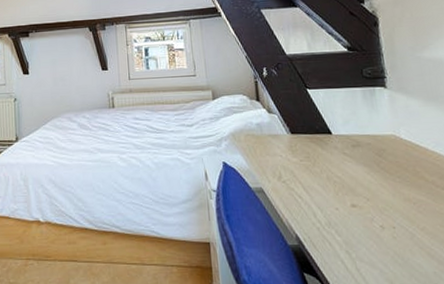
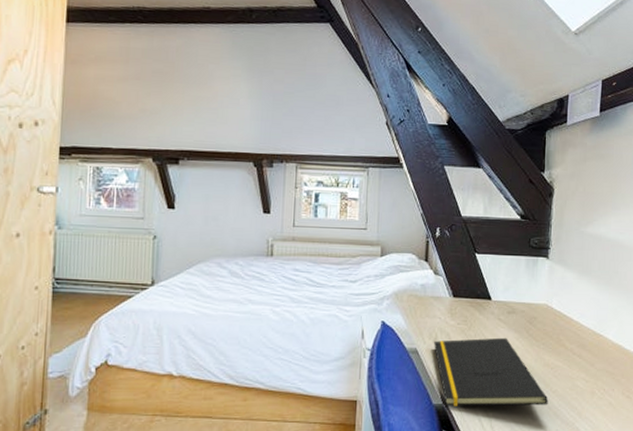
notepad: none [278,172,418,247] -> present [433,337,549,406]

